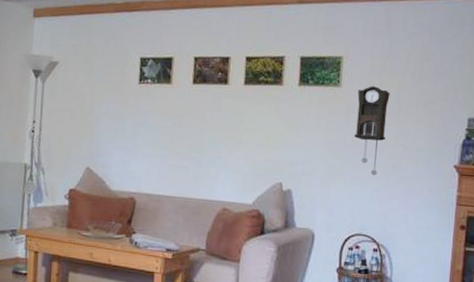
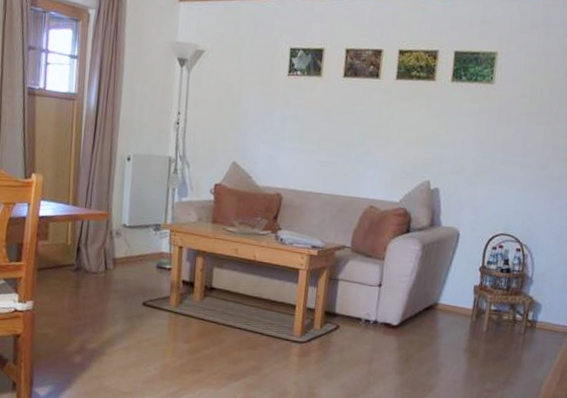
pendulum clock: present [354,86,390,176] -> none [504,84,543,176]

